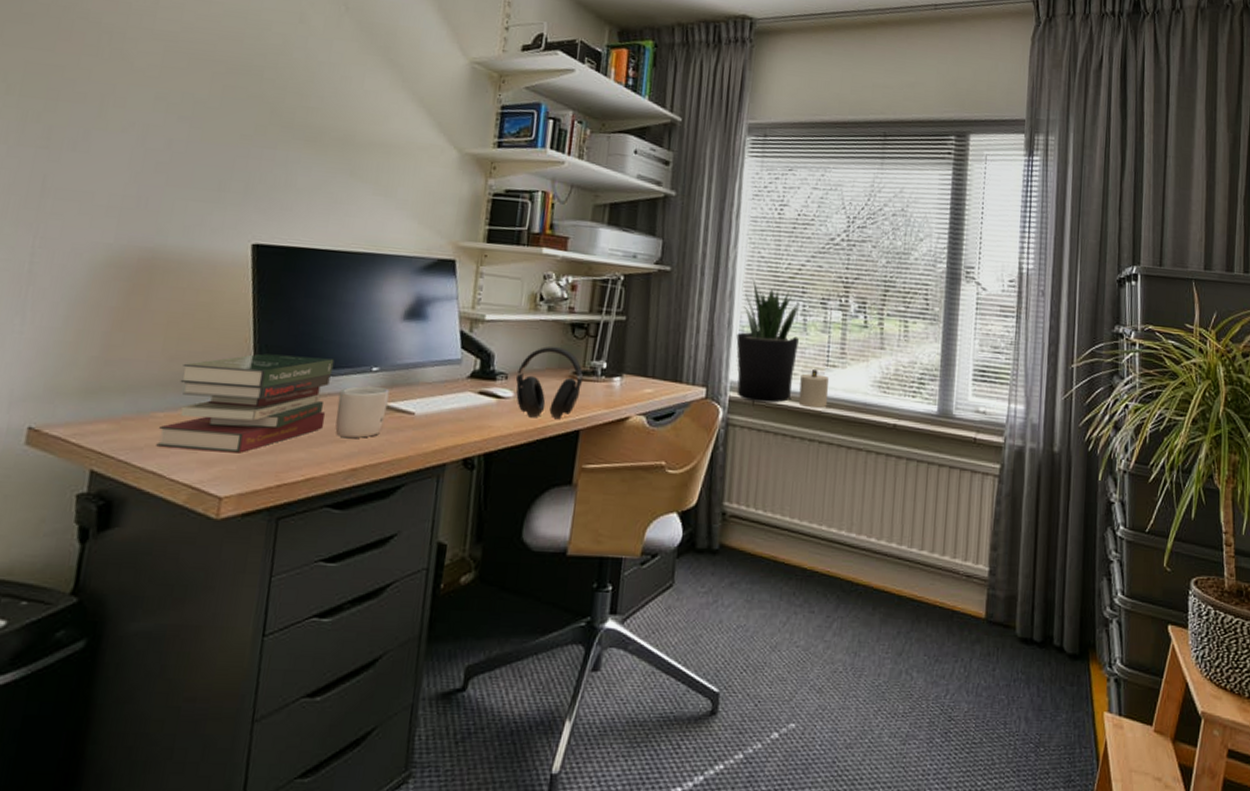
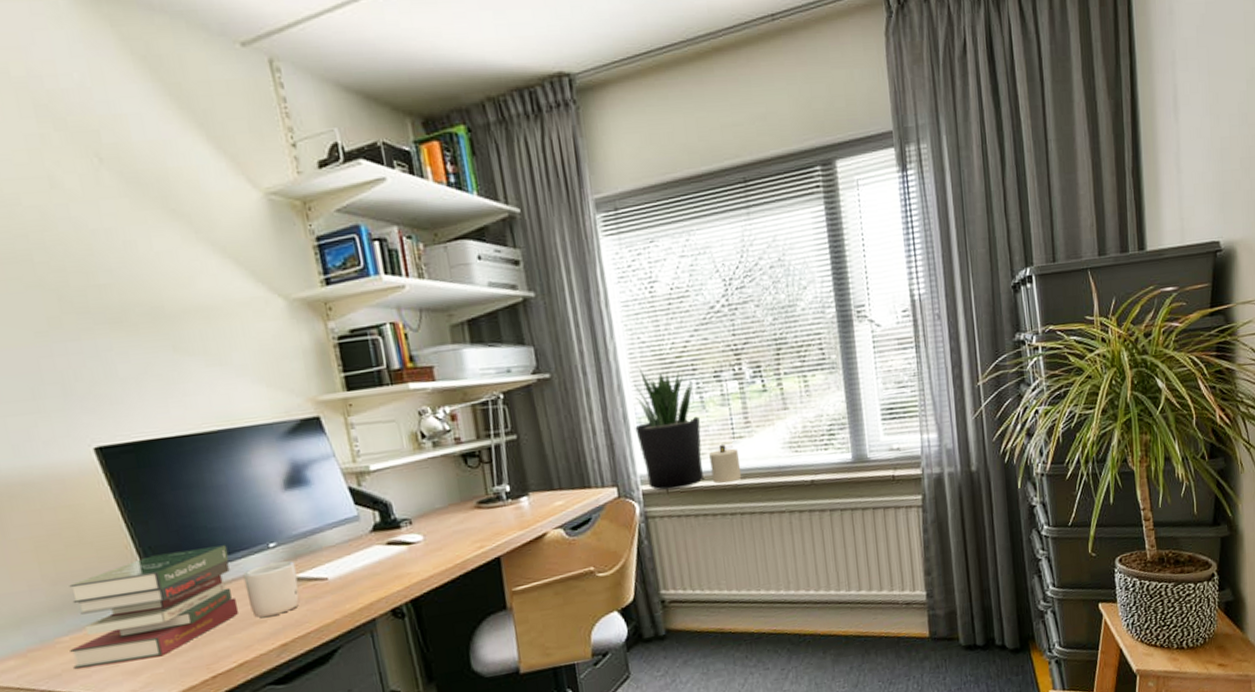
headphones: present [515,346,584,419] -> none [419,480,491,556]

